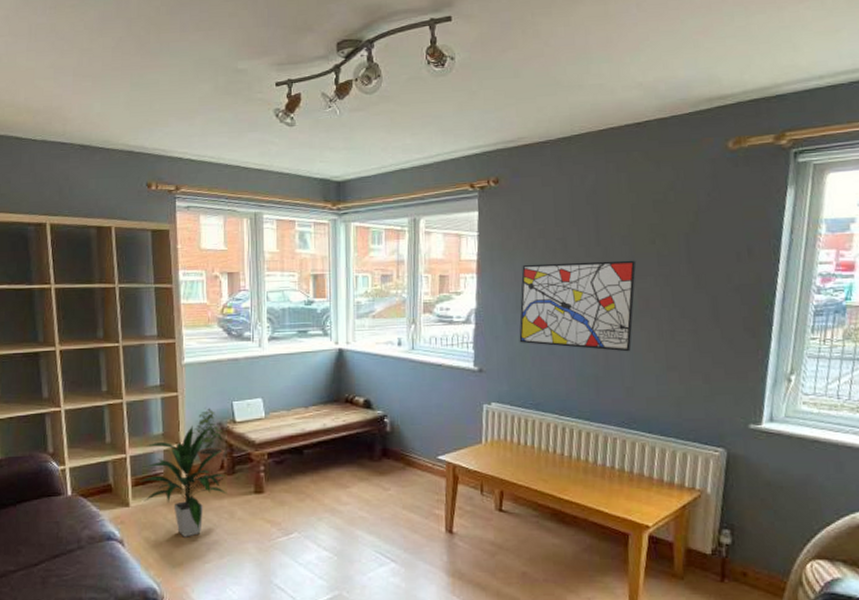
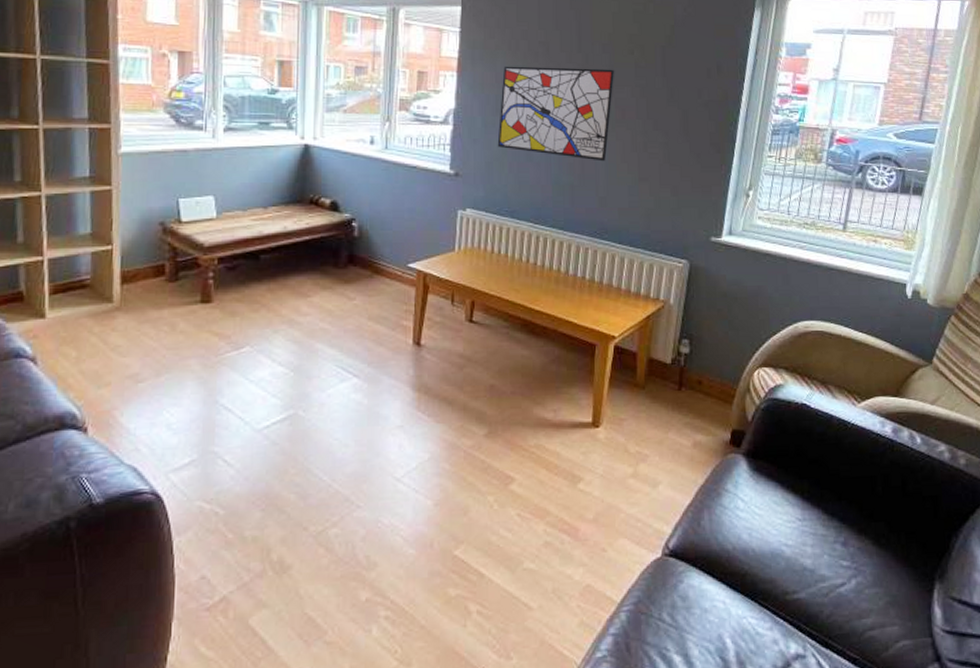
indoor plant: present [139,425,228,537] -> none [59,225,169,353]
potted plant: present [191,408,224,483] -> none [127,205,167,290]

